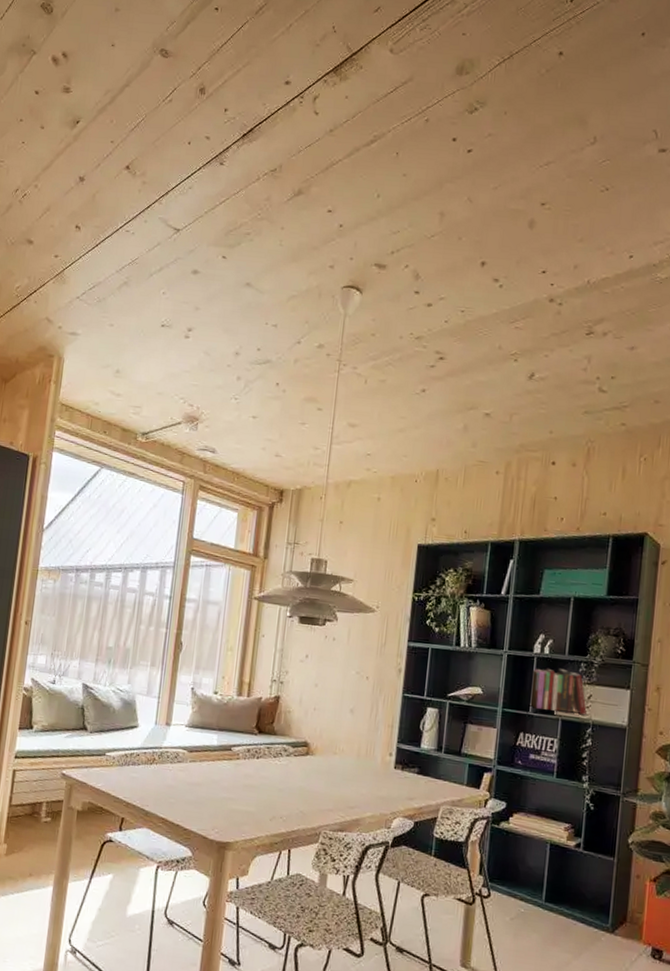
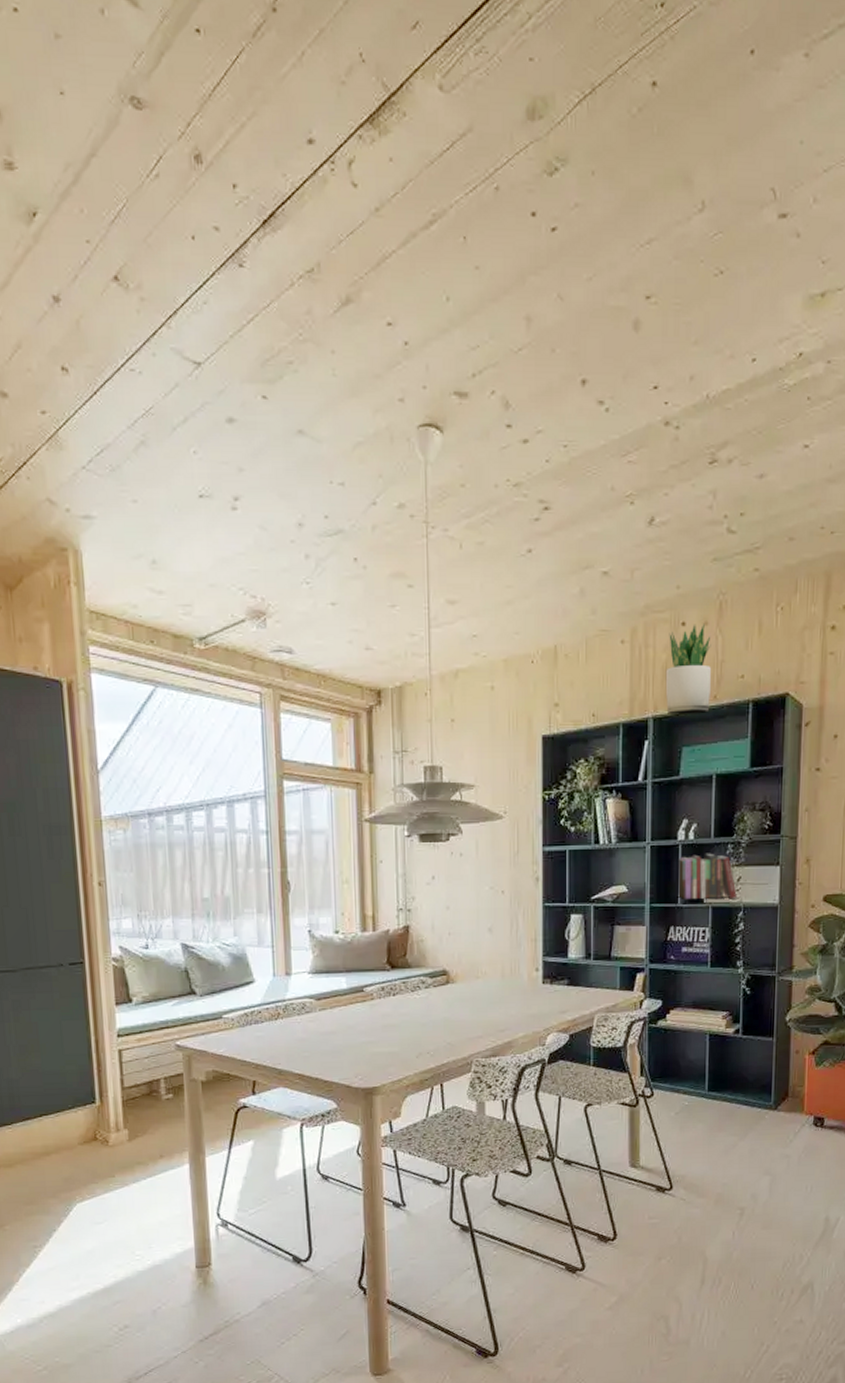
planter: none [532,464,578,542] -> present [665,624,712,714]

